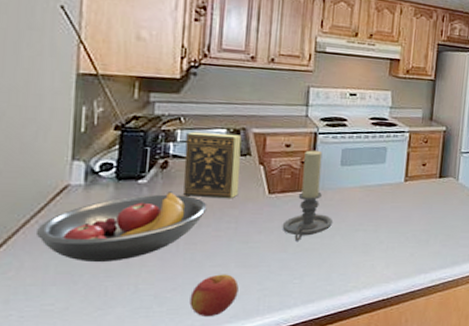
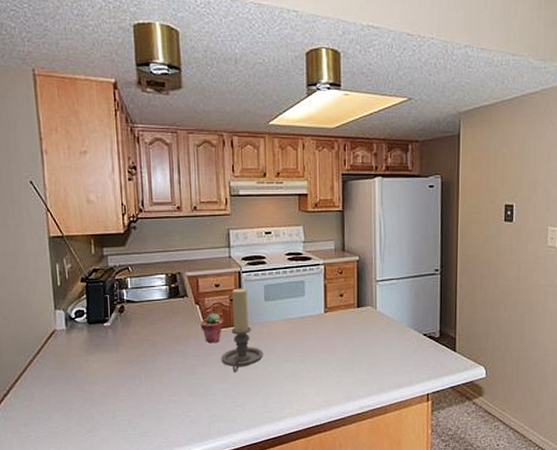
fruit bowl: present [35,191,207,262] -> none [38,332,159,393]
book: present [183,131,242,199] -> none [135,278,182,337]
apple: present [189,274,239,317] -> none [155,402,192,440]
potted succulent: none [262,175,290,209] -> present [200,313,223,343]

